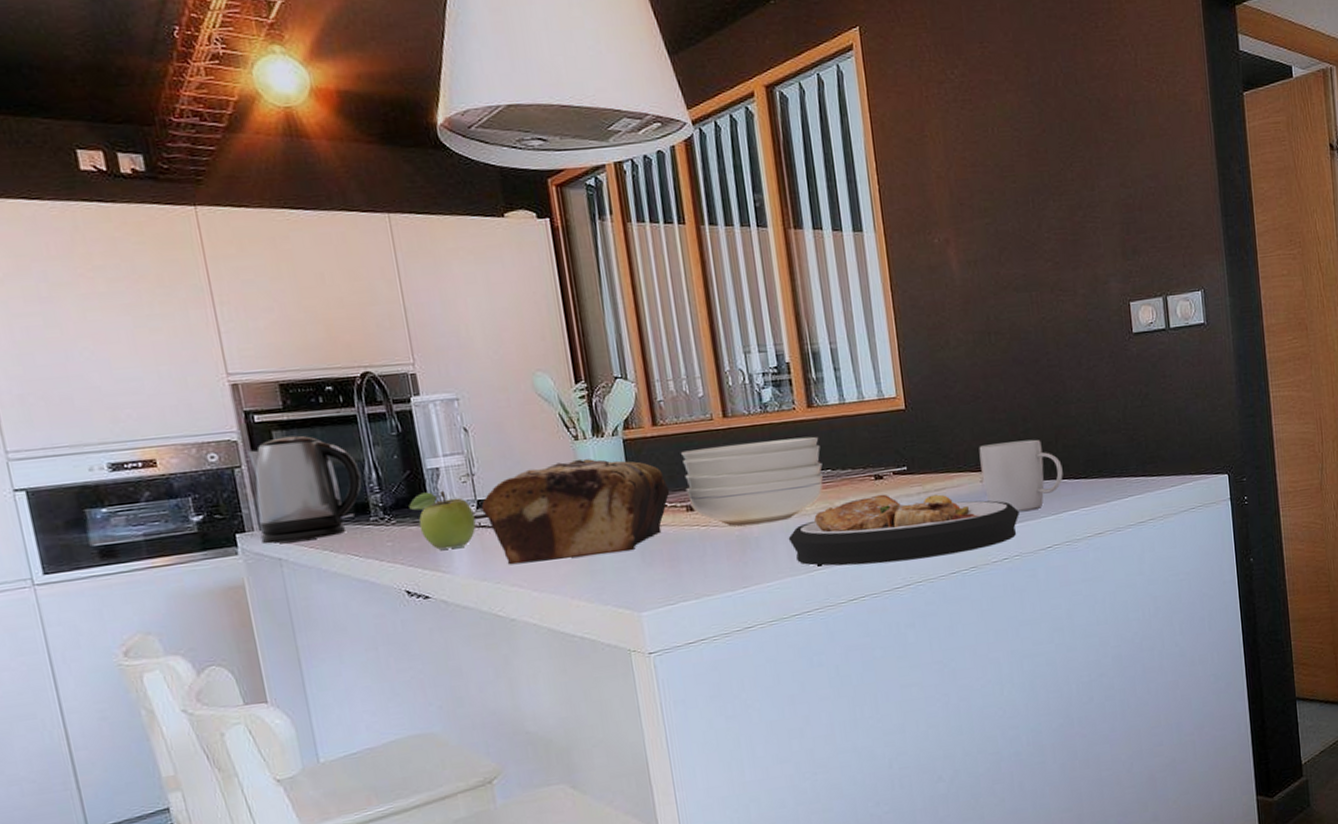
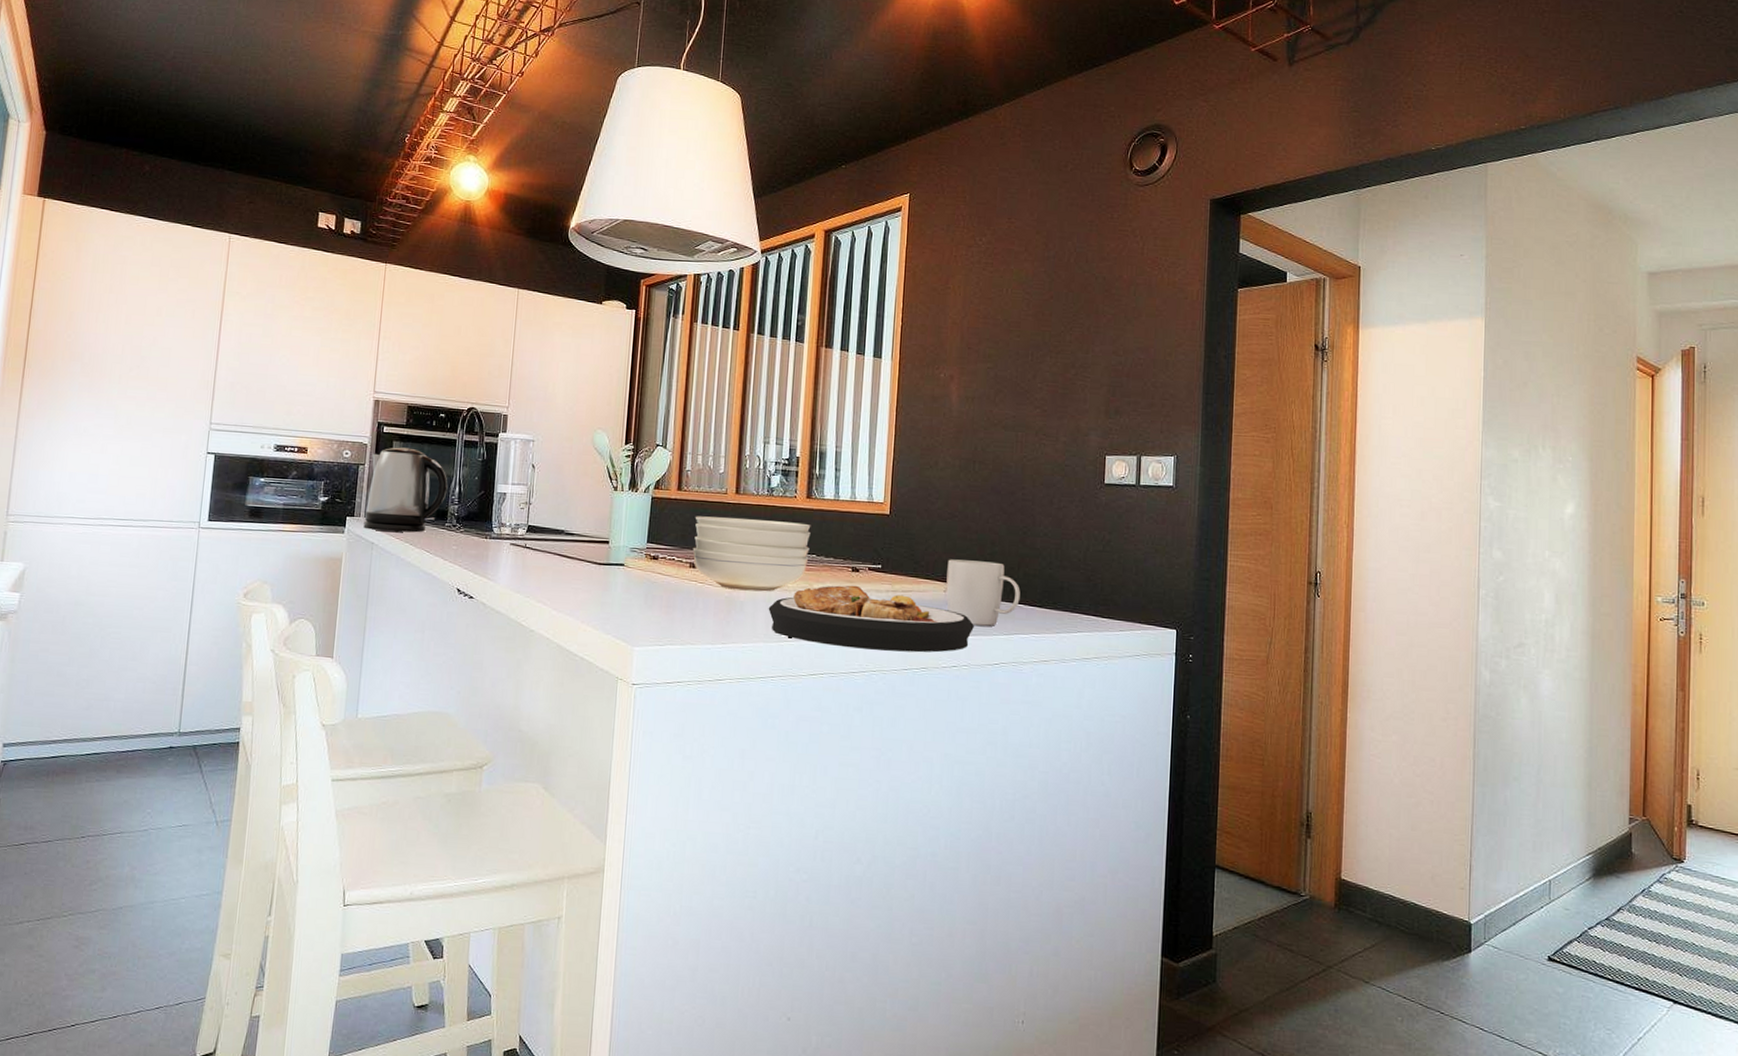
fruit: present [409,491,476,550] -> none [476,511,524,561]
bread loaf: present [481,459,670,565] -> none [530,506,680,591]

